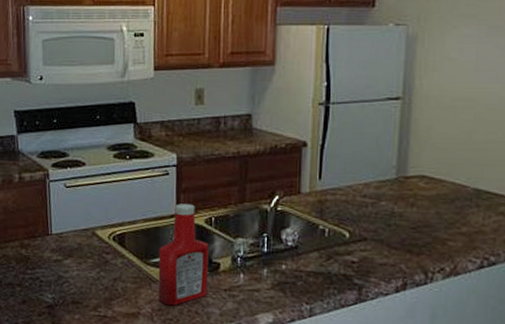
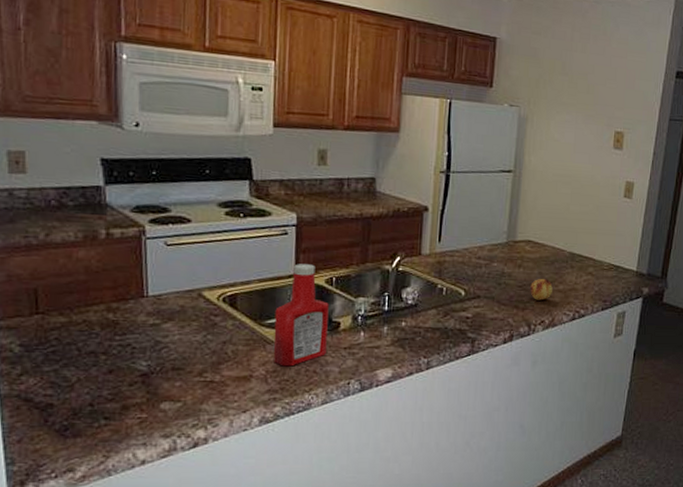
fruit: none [426,218,454,245] -> present [530,278,553,300]

